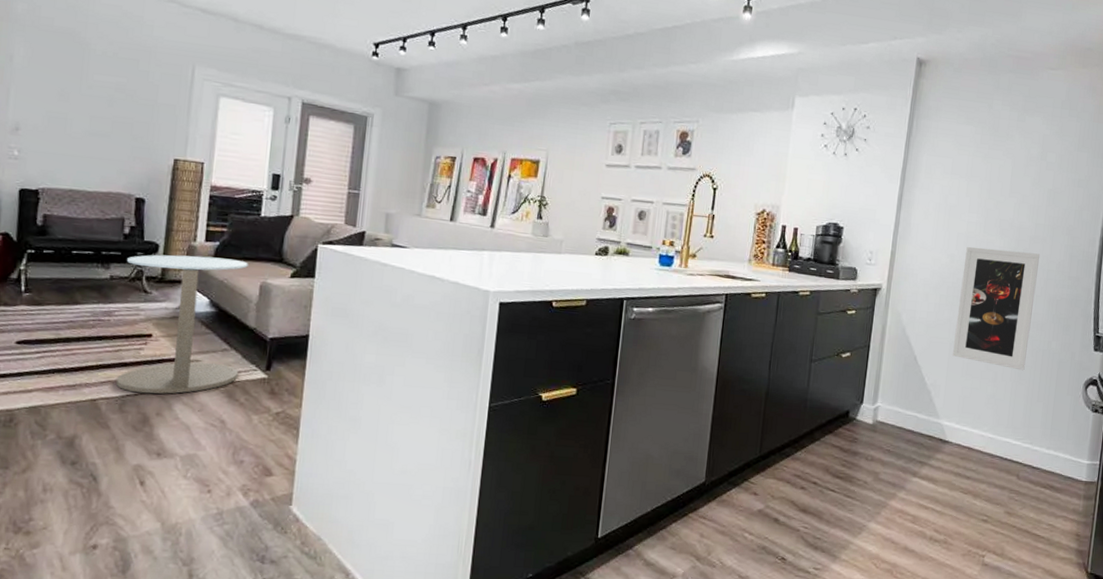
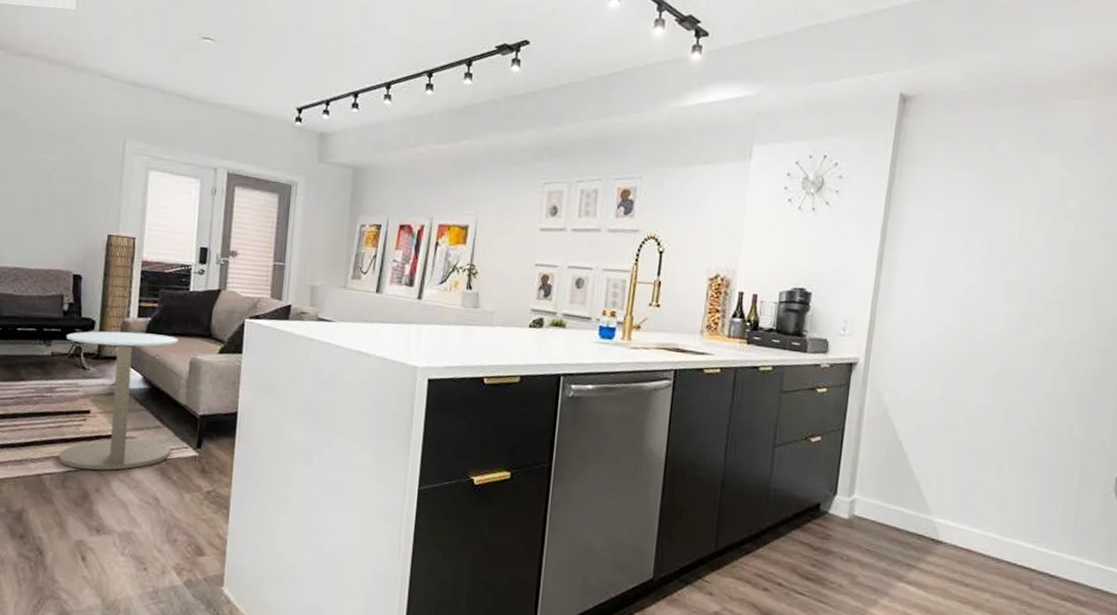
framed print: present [952,247,1040,371] -> none [946,313,1058,460]

